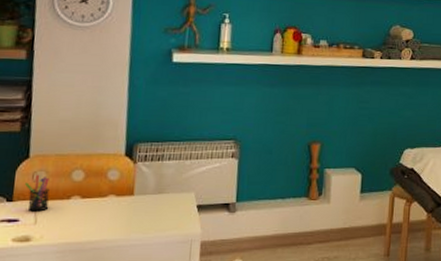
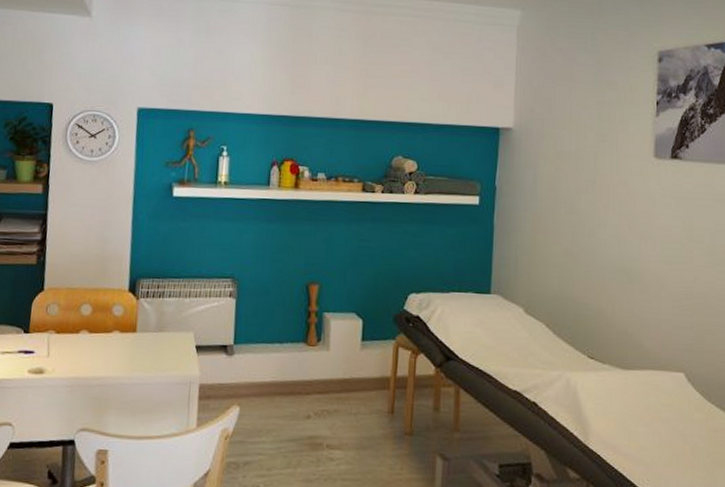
pen holder: present [25,174,50,212] -> none [40,307,61,345]

